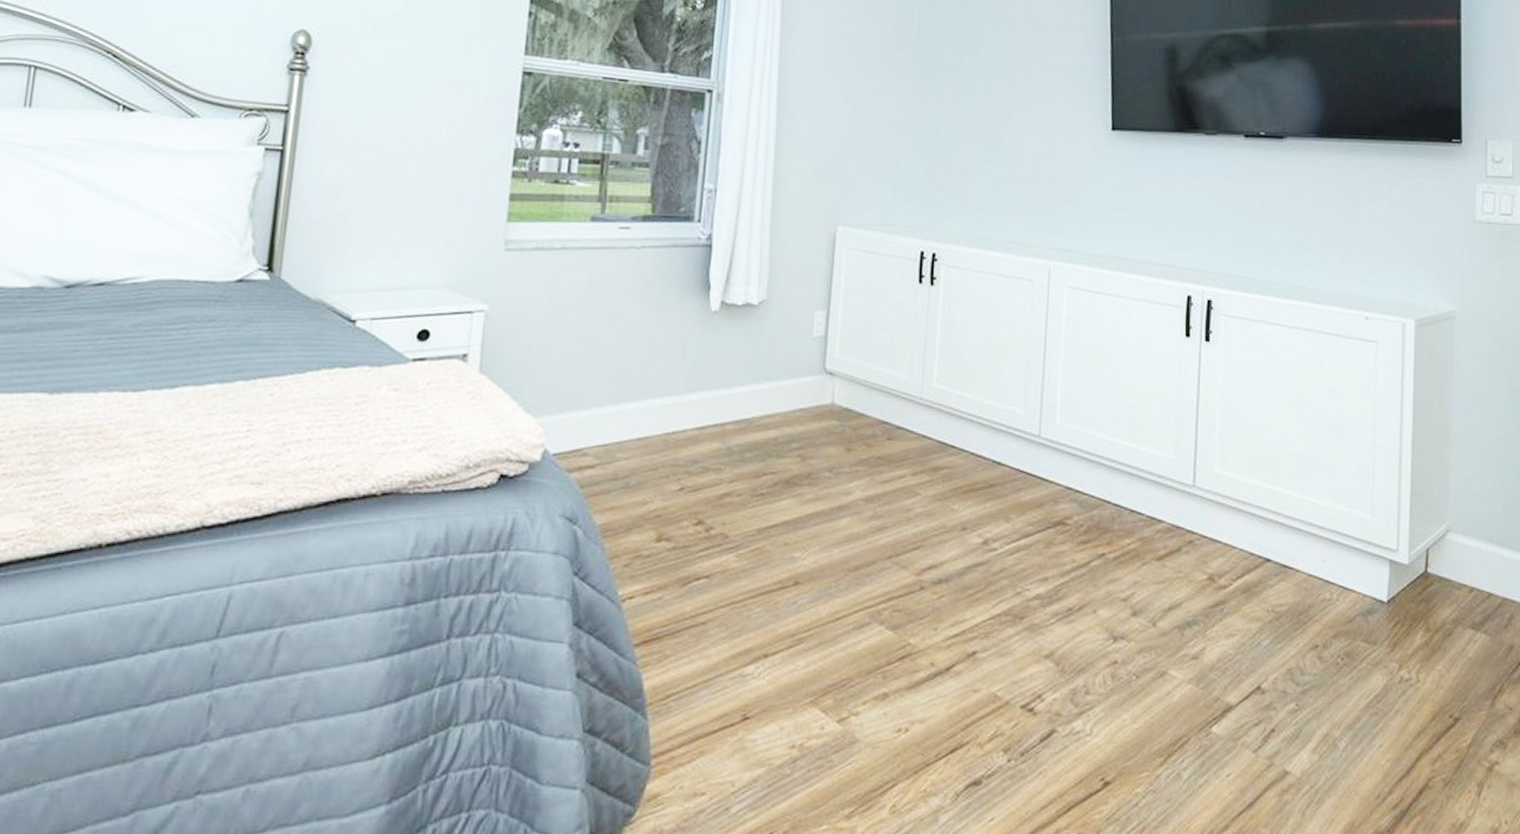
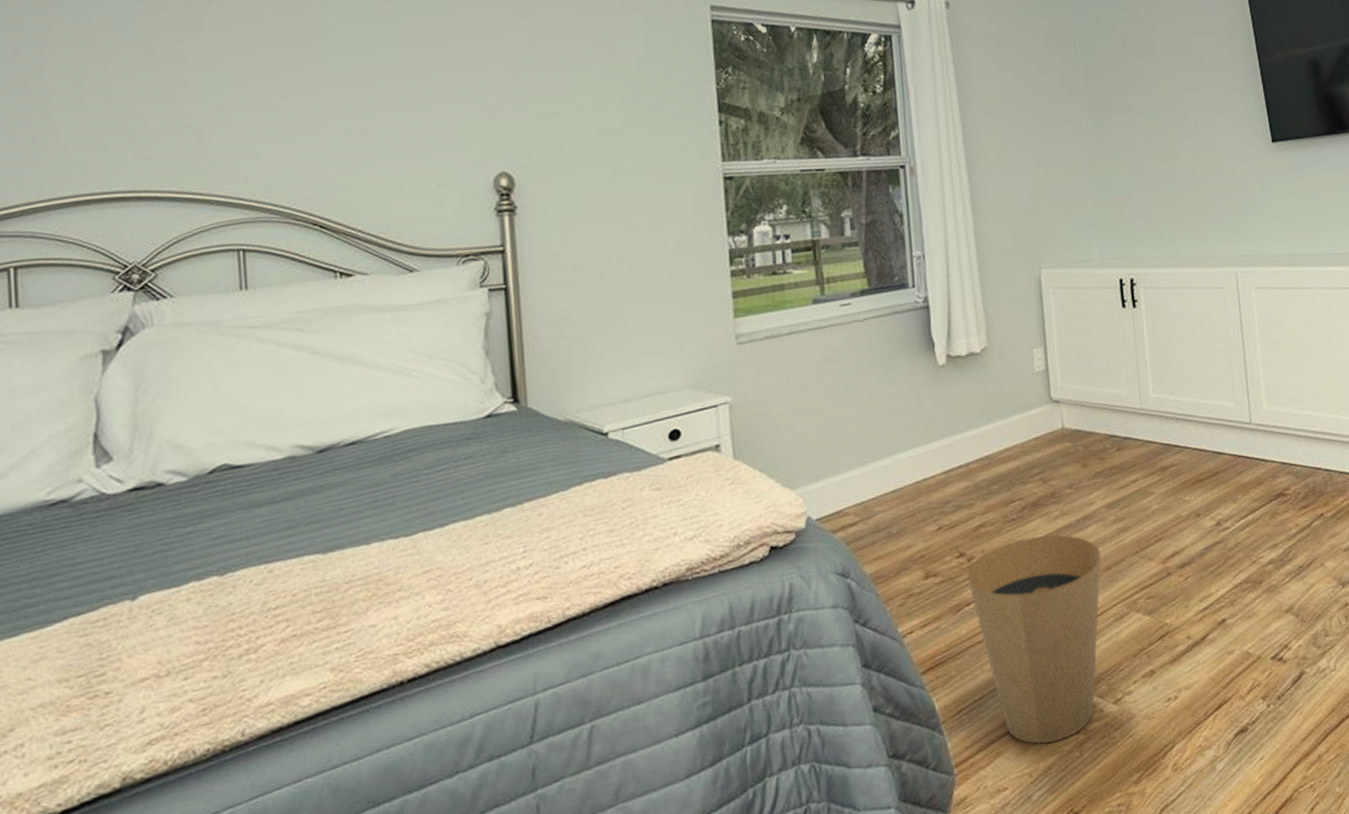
trash can: none [702,517,851,752] -> present [967,534,1101,745]

